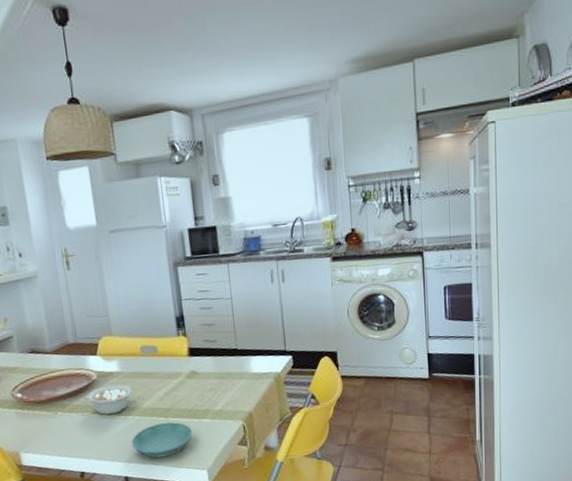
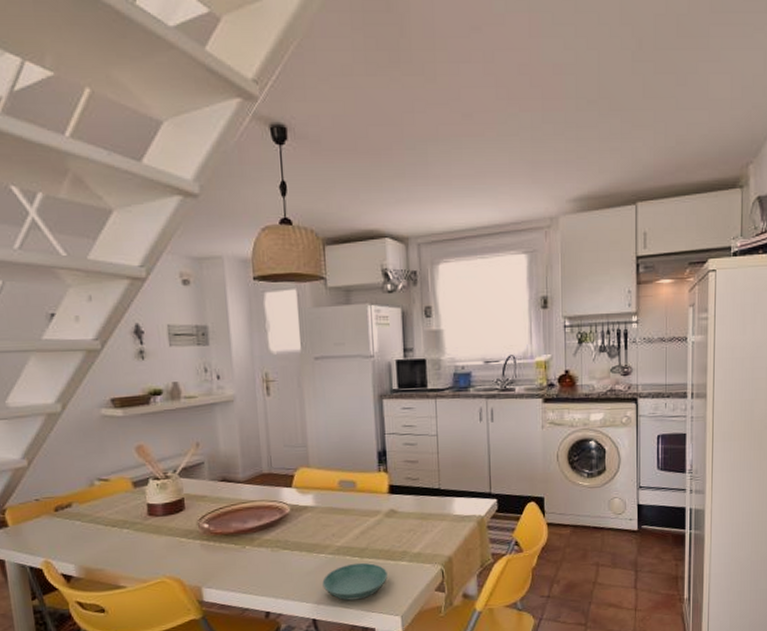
legume: present [87,384,133,415] -> none [278,519,327,551]

